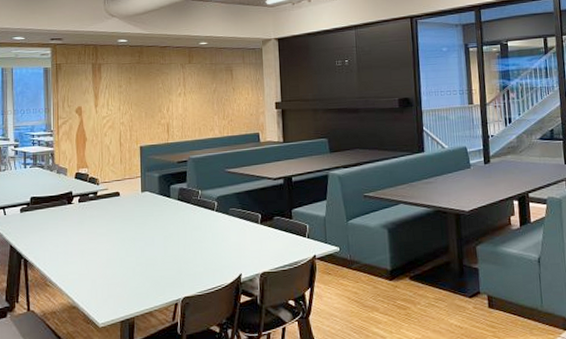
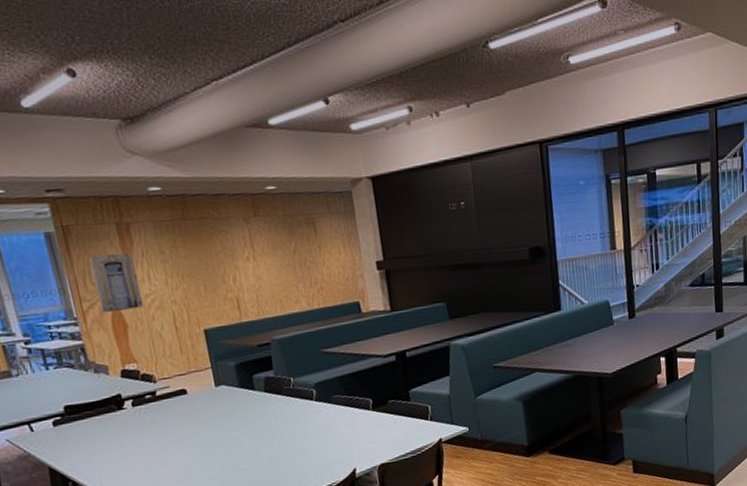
wall art: none [70,85,101,128] -> present [89,253,145,312]

